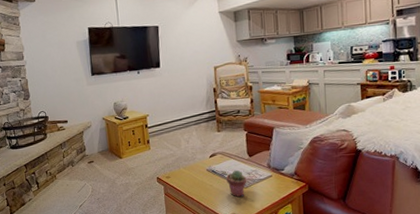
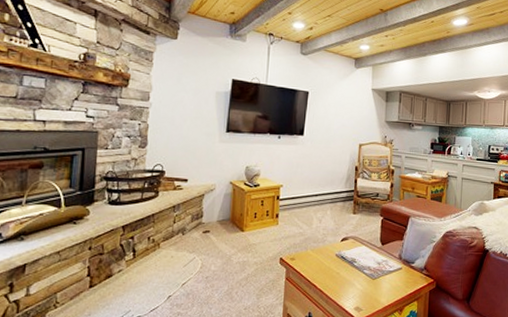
potted succulent: present [226,170,246,197] -> none [355,258,376,288]

